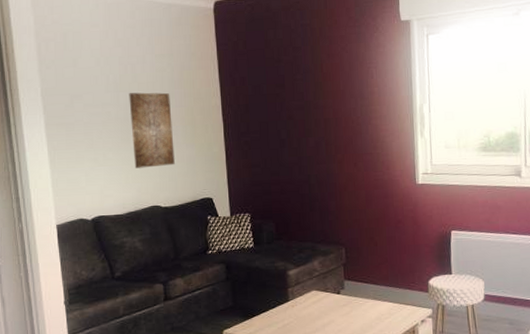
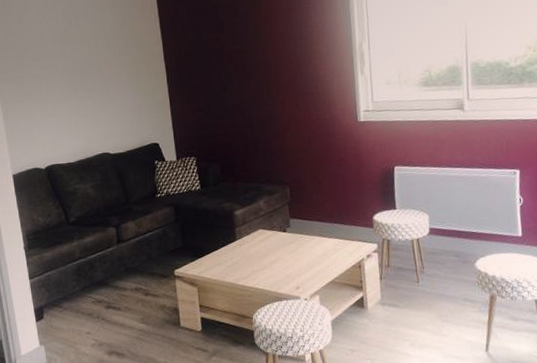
wall art: present [129,92,175,168] -> none [74,43,121,118]

